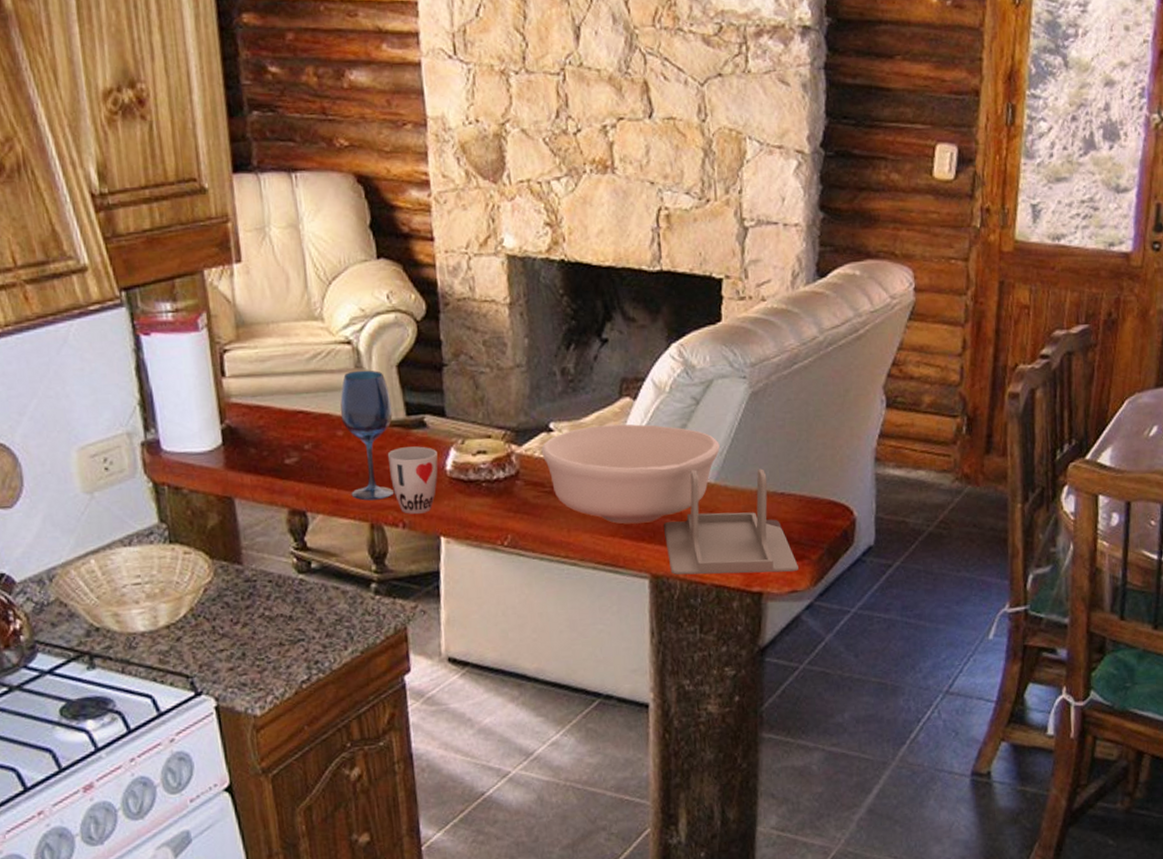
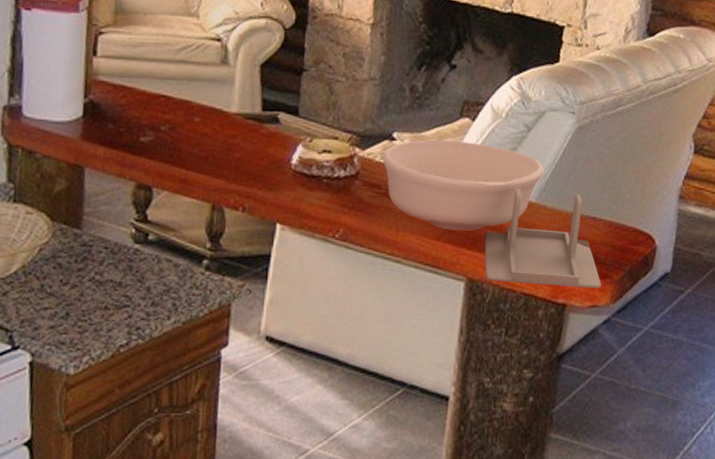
wineglass: present [340,370,395,501] -> none [198,65,250,184]
cup: present [387,446,438,514] -> none [238,139,286,200]

